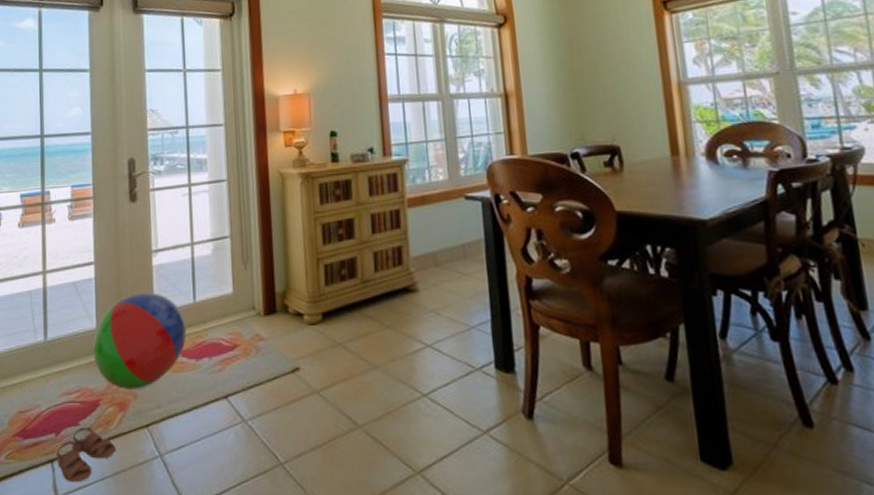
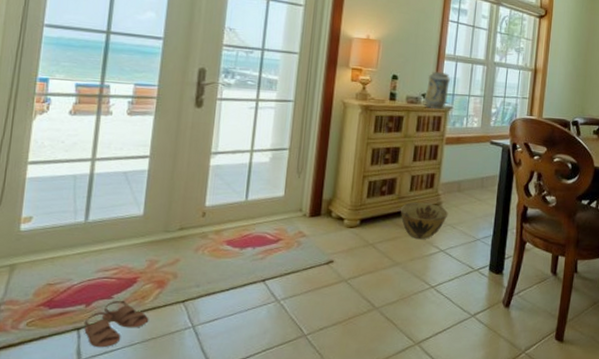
beach ball: present [92,291,187,389] -> none [136,187,236,270]
woven basket: none [368,284,428,332] -> present [401,202,449,239]
decorative vase: none [372,118,401,166] -> present [424,71,451,110]

